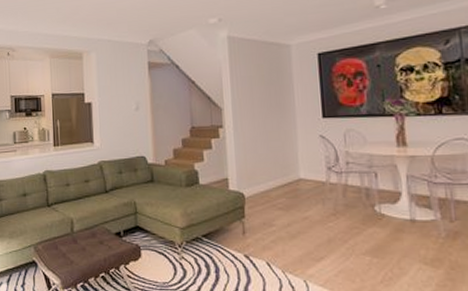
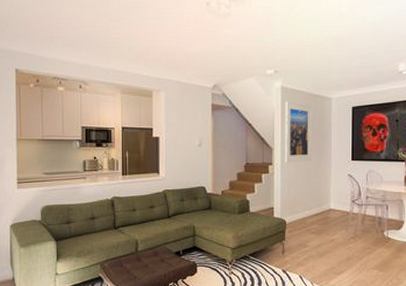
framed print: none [233,52,272,125] -> present [285,102,313,163]

